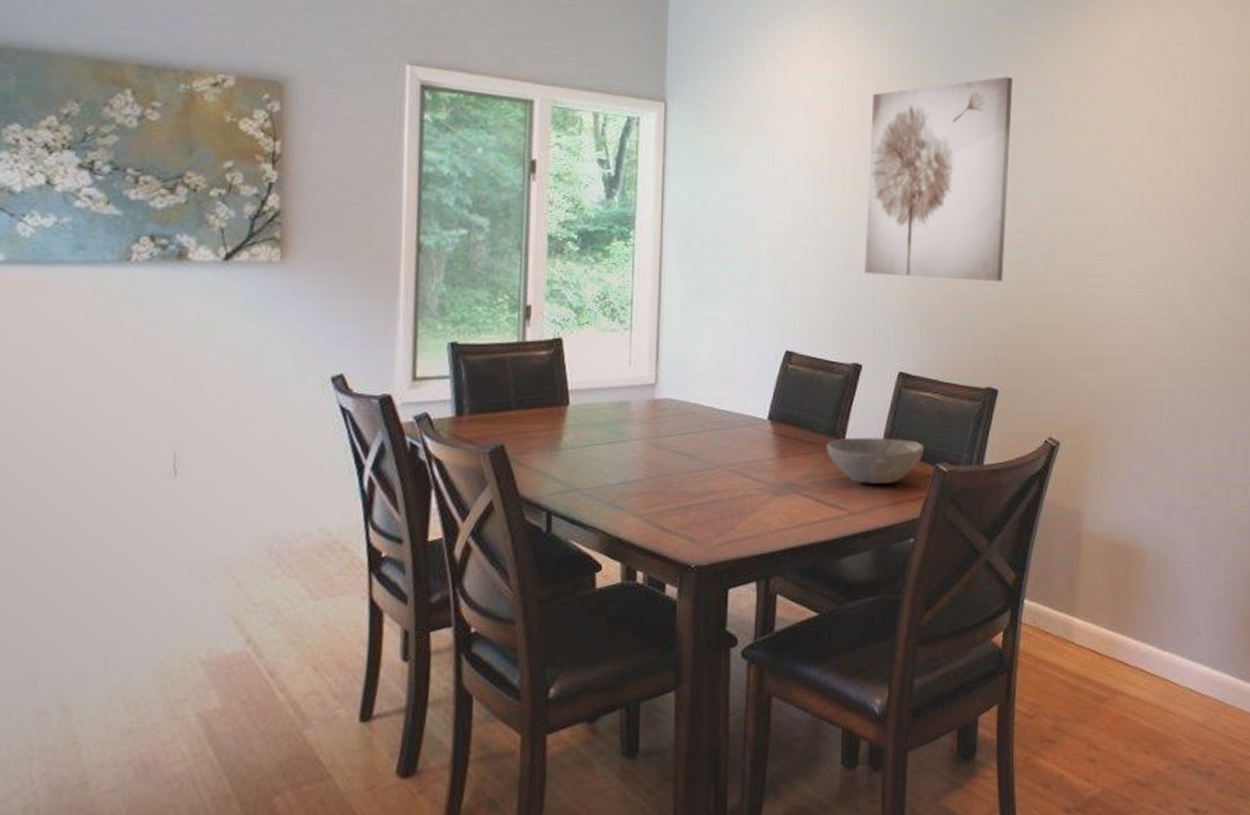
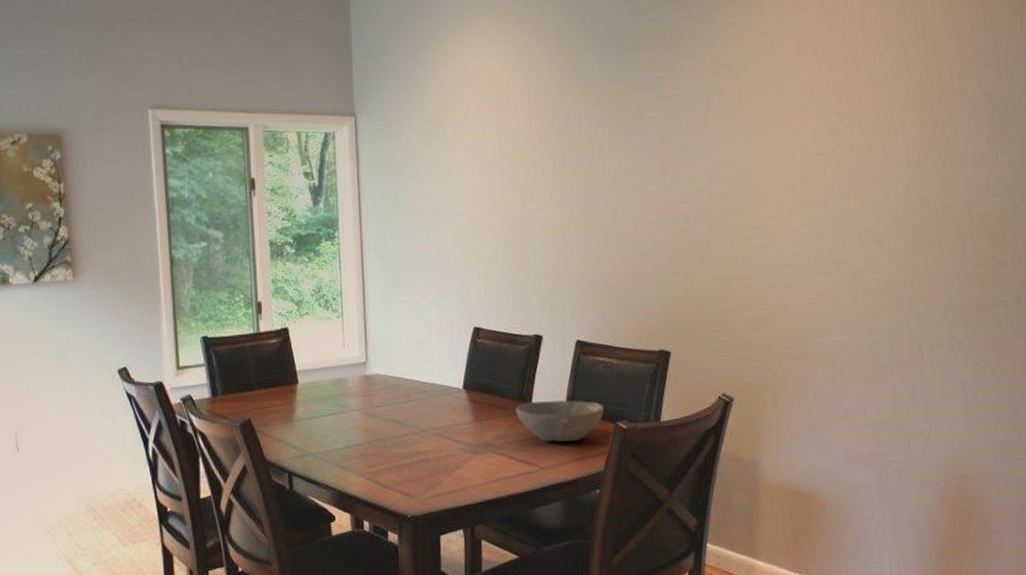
wall art: present [865,76,1013,282] -> none [535,54,669,253]

